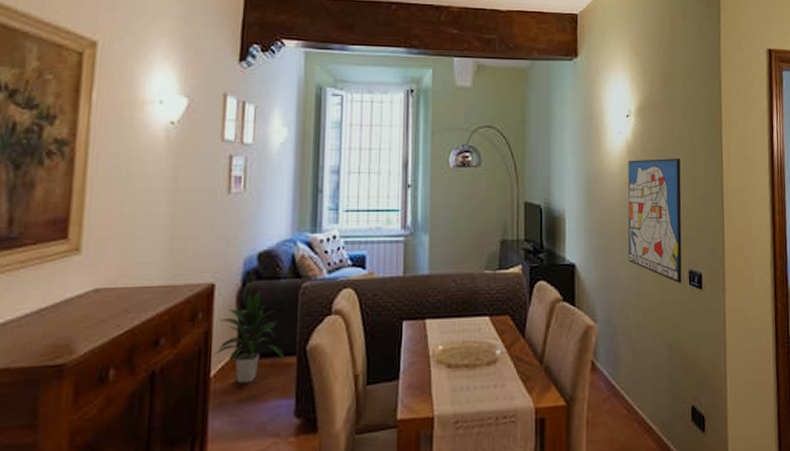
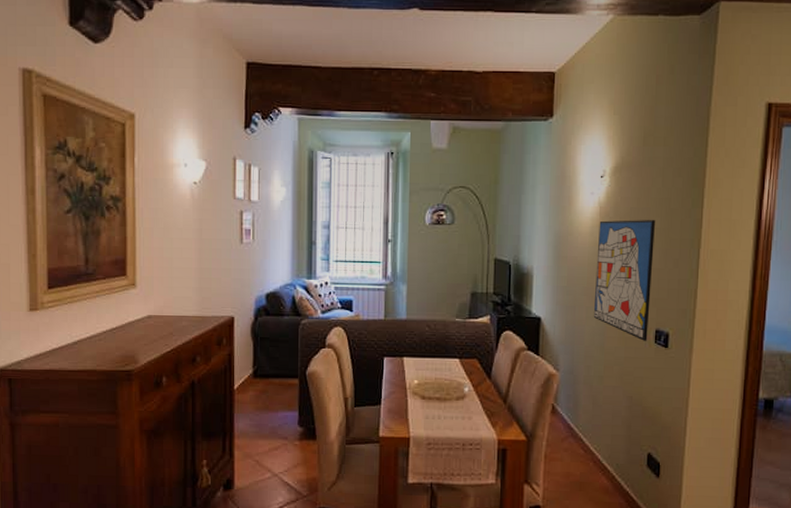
indoor plant: present [213,290,286,384] -> none [235,324,291,396]

